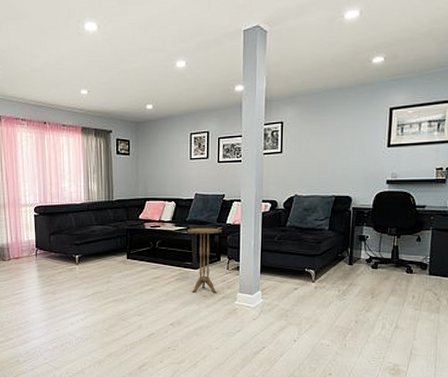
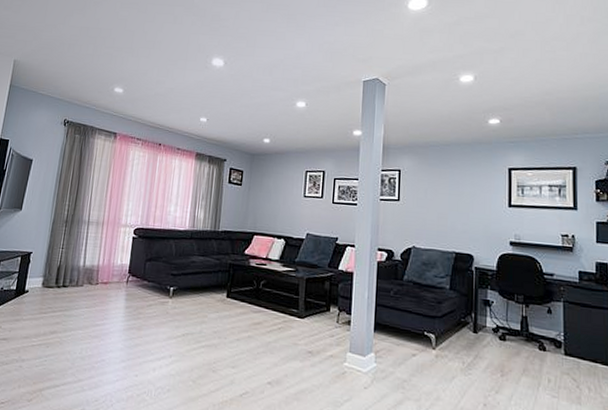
side table: present [187,227,223,294] -> none [295,270,334,351]

